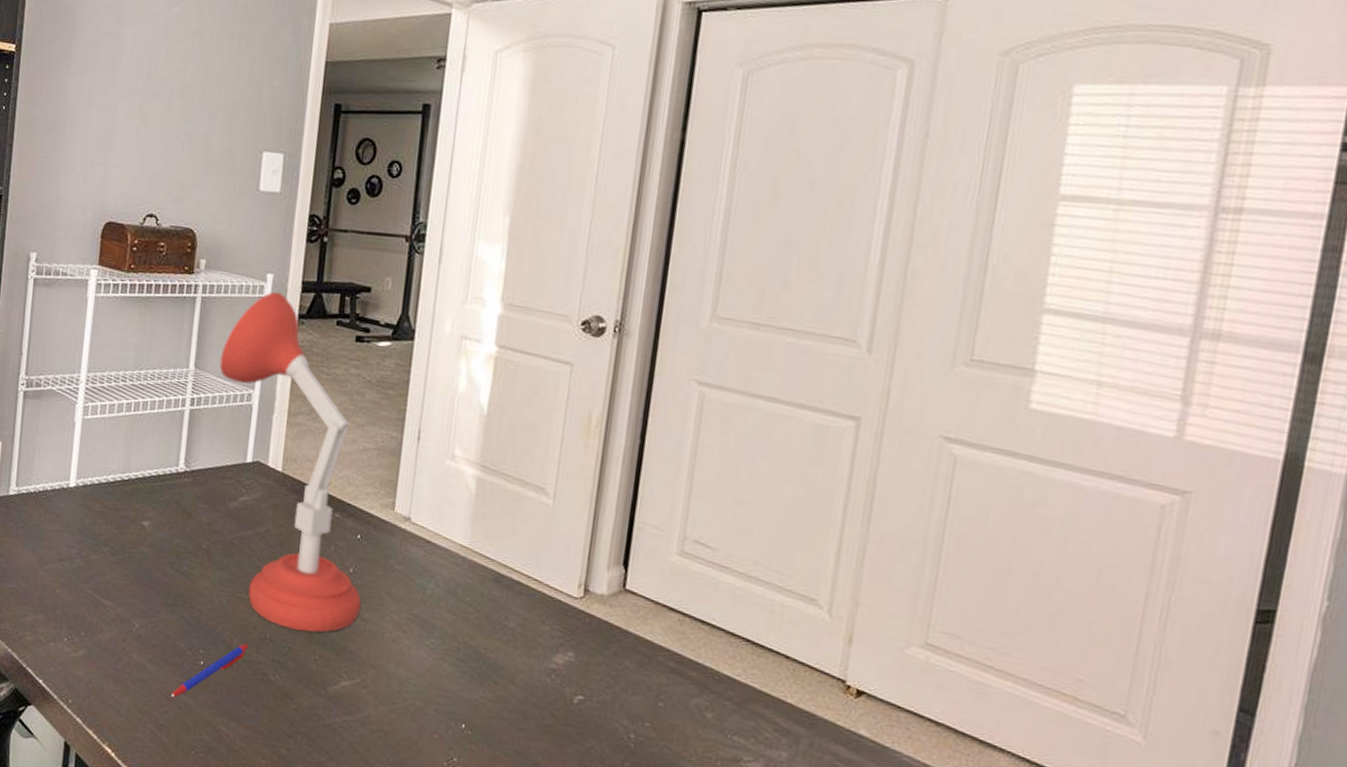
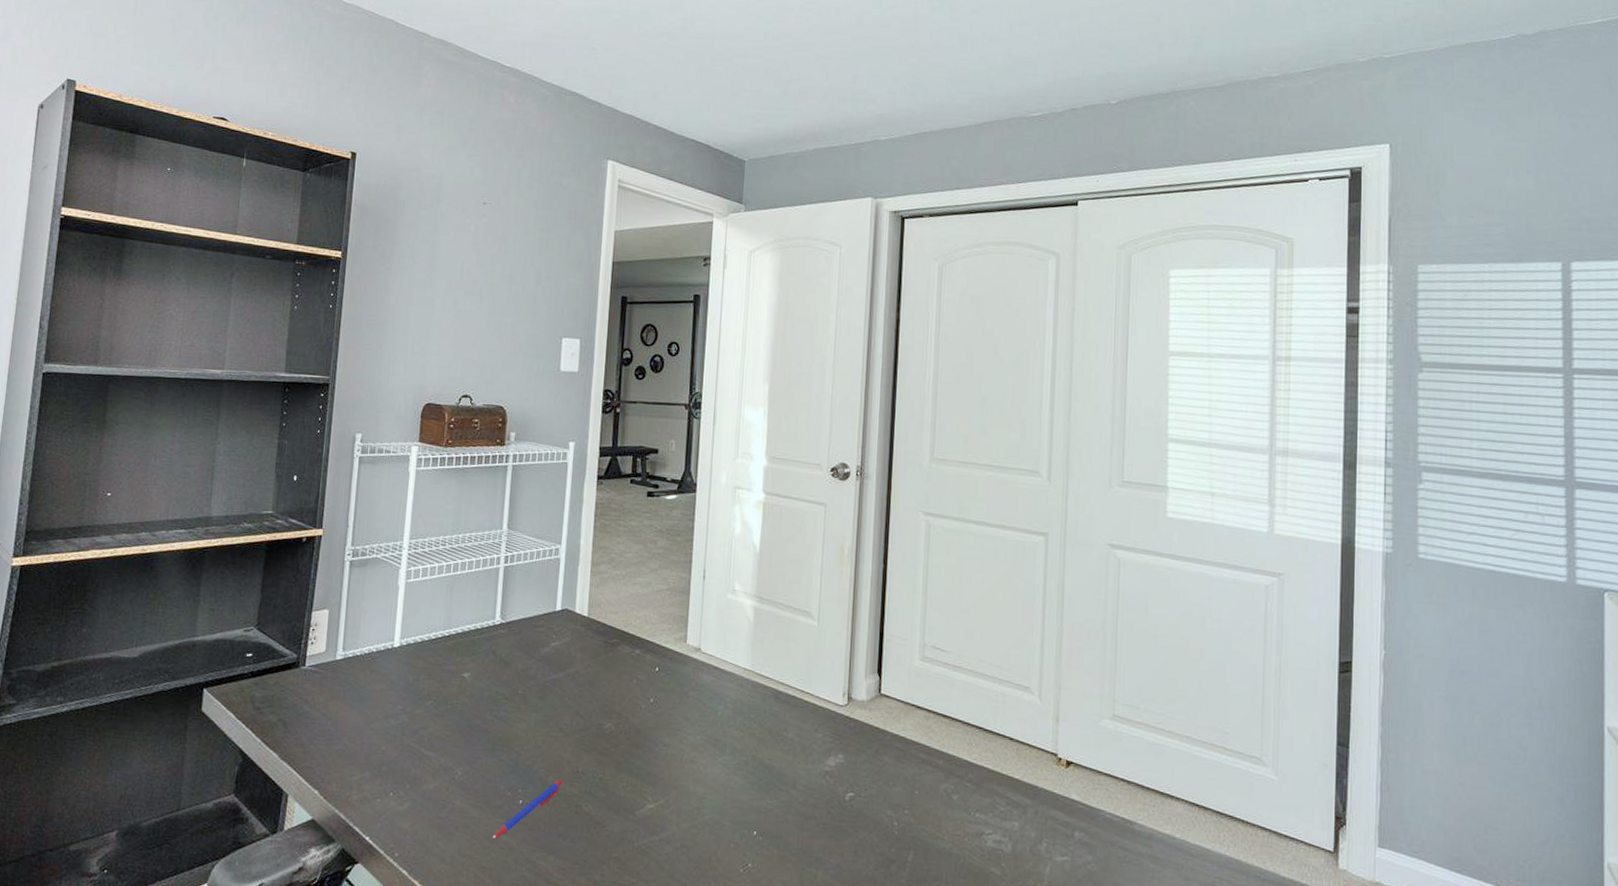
desk lamp: present [219,291,361,632] -> none [530,457,662,761]

